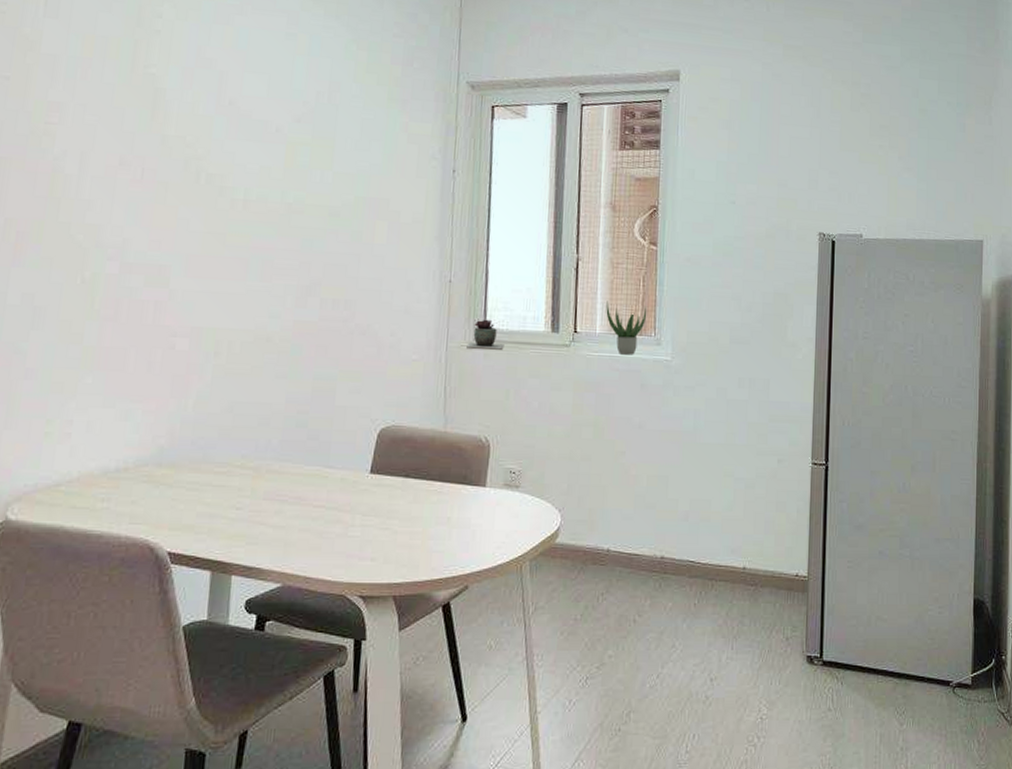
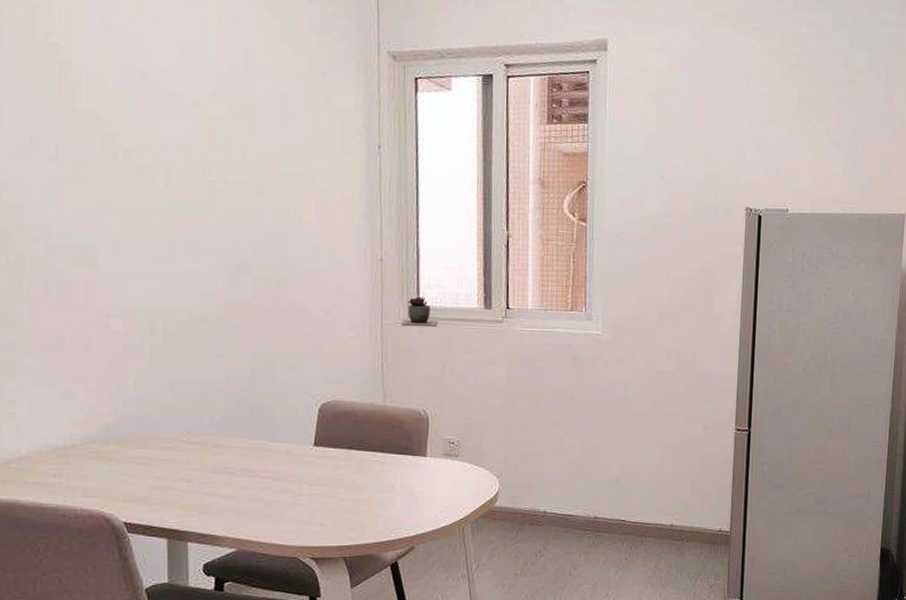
potted plant: present [606,301,646,355] -> none [537,277,577,330]

